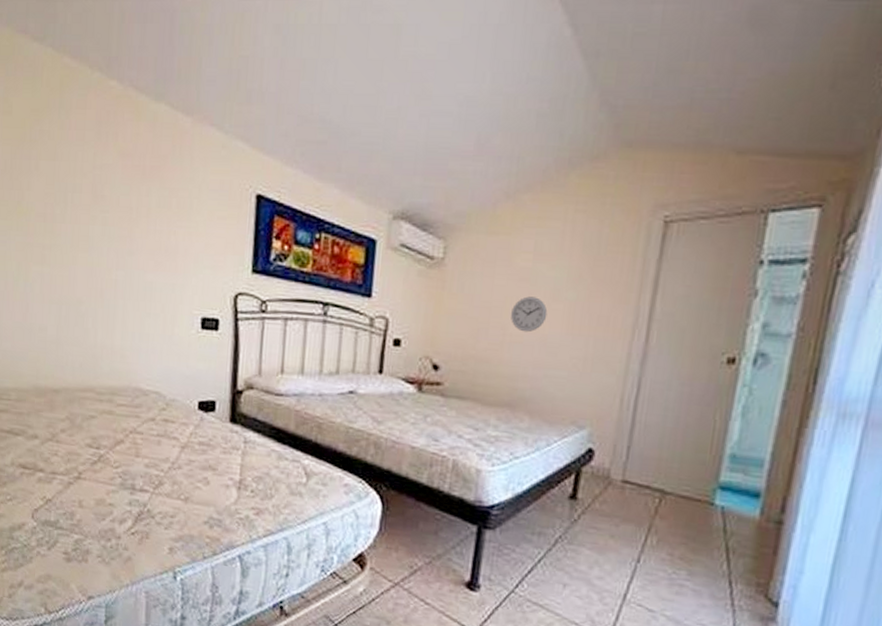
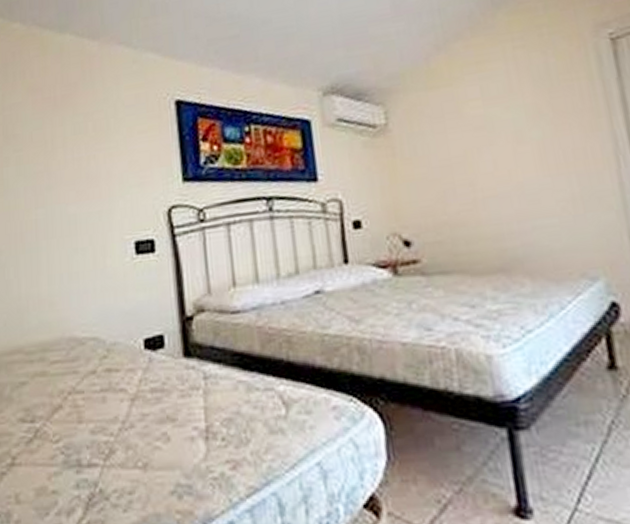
wall clock: present [511,296,548,333] -> none [475,143,517,184]

